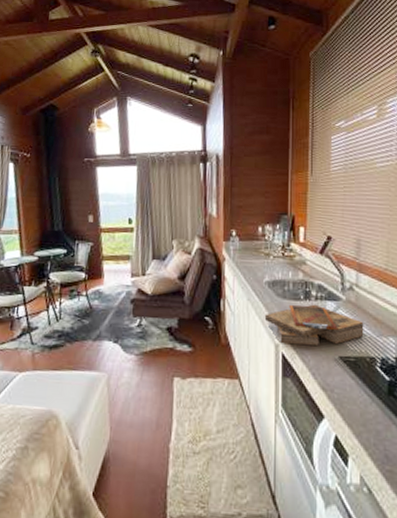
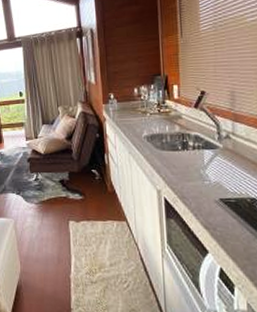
clipboard: present [264,304,364,345] -> none [145,153,244,189]

